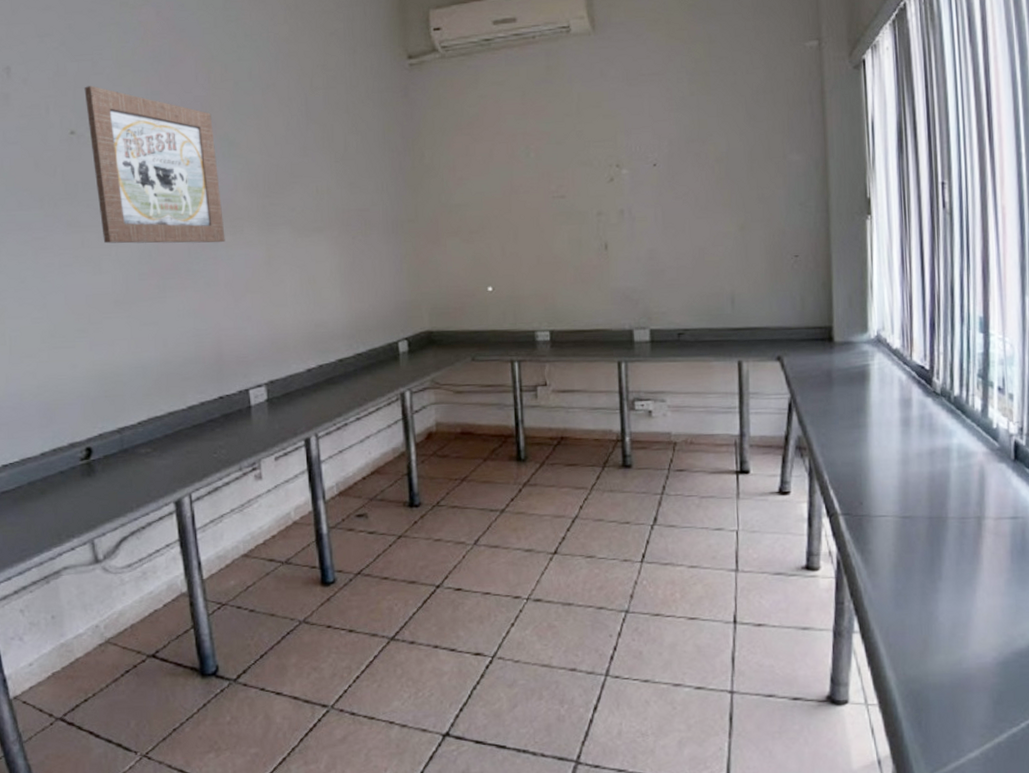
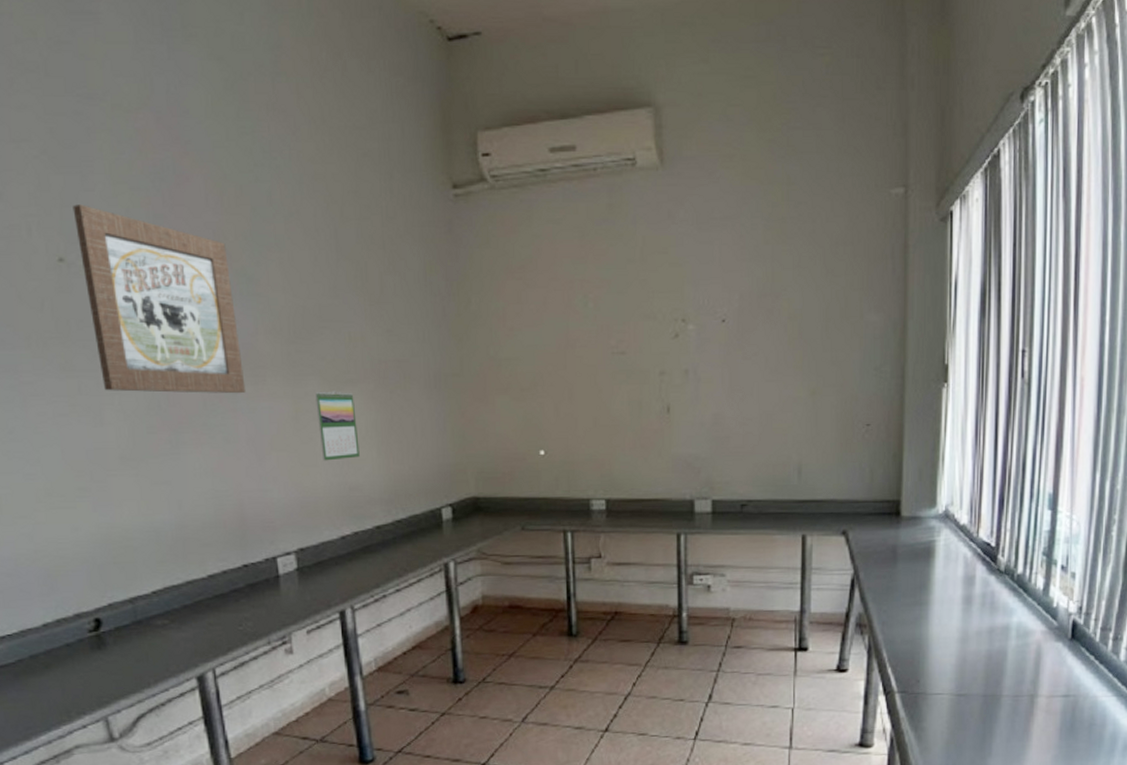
calendar: none [286,238,325,301] -> present [315,391,360,461]

